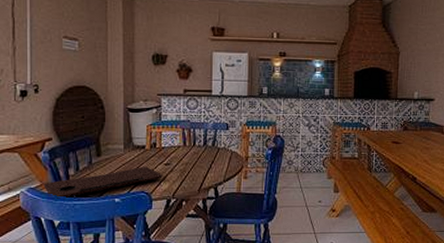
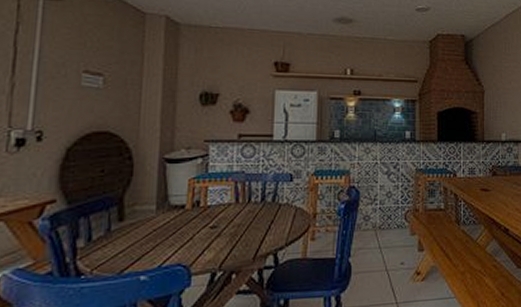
cutting board: present [43,167,163,200] -> none [37,232,207,283]

